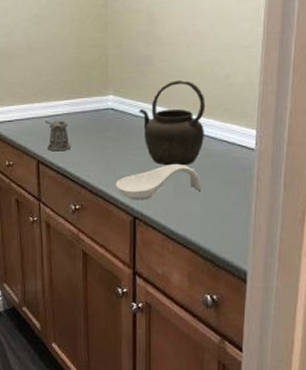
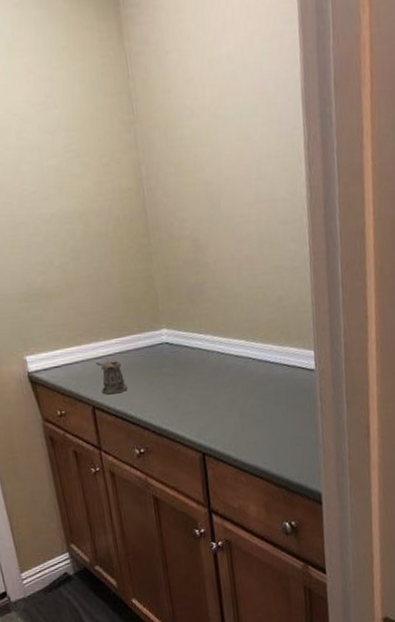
spoon rest: present [115,163,202,200] -> none [179,392,269,436]
kettle: present [138,80,206,166] -> none [194,307,265,397]

